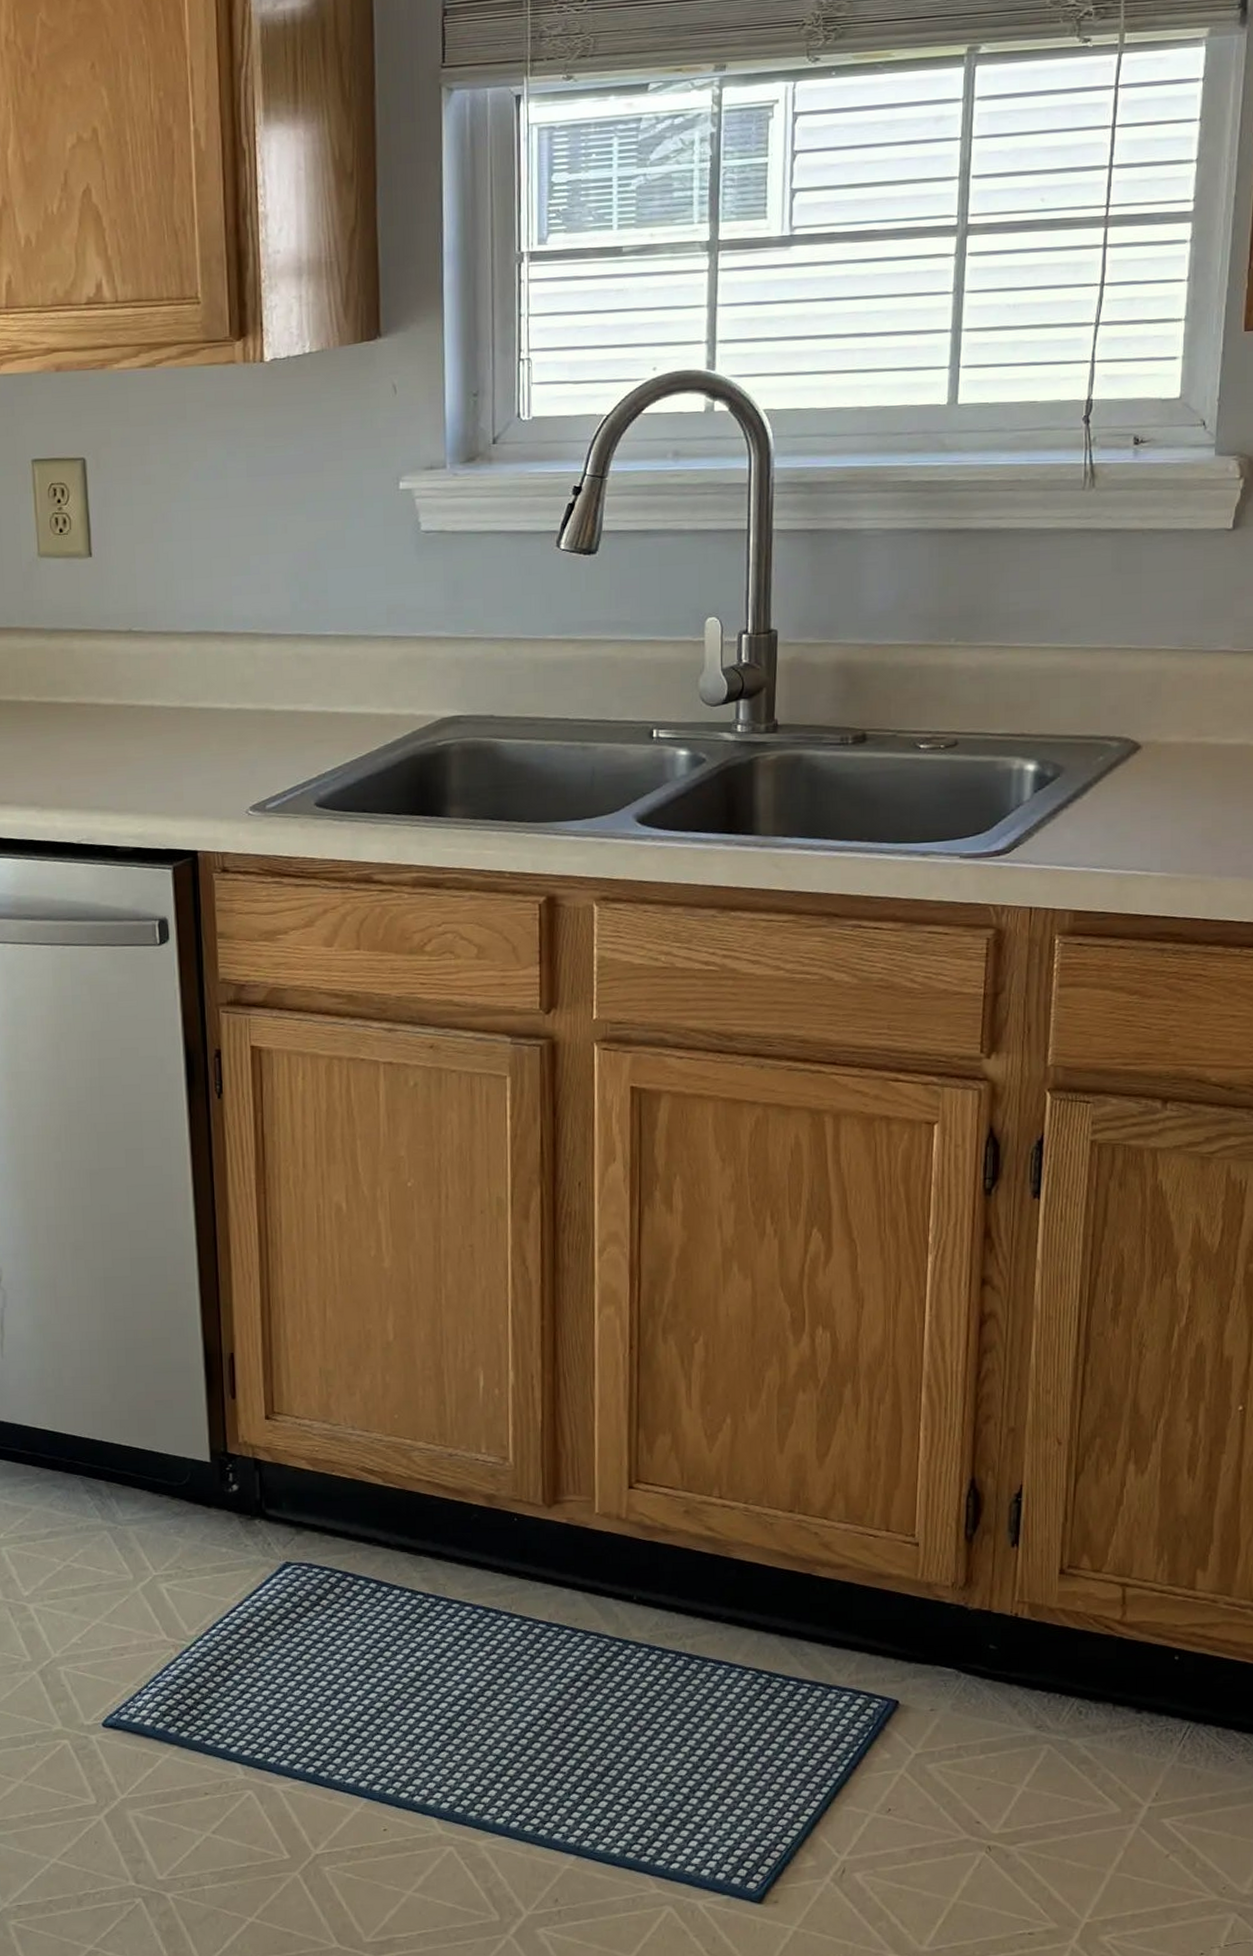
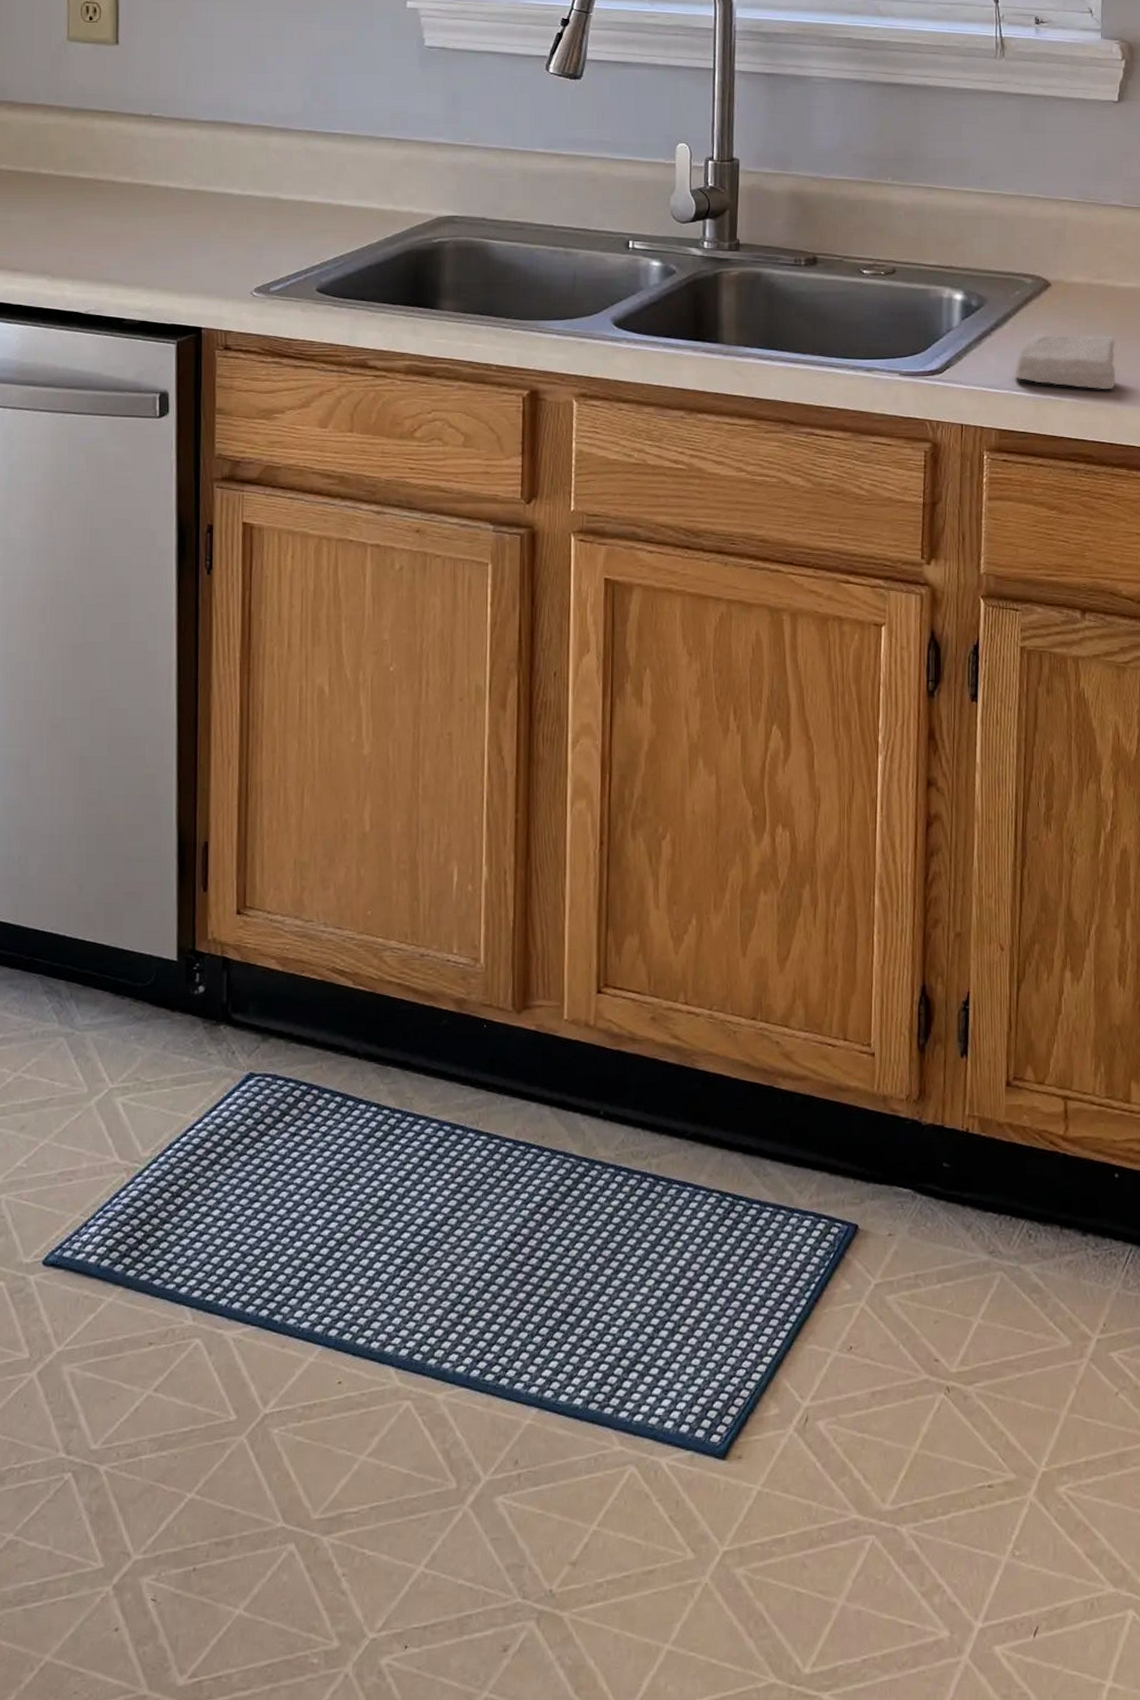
soap bar: none [1092,799,1217,862] -> present [1013,333,1116,390]

